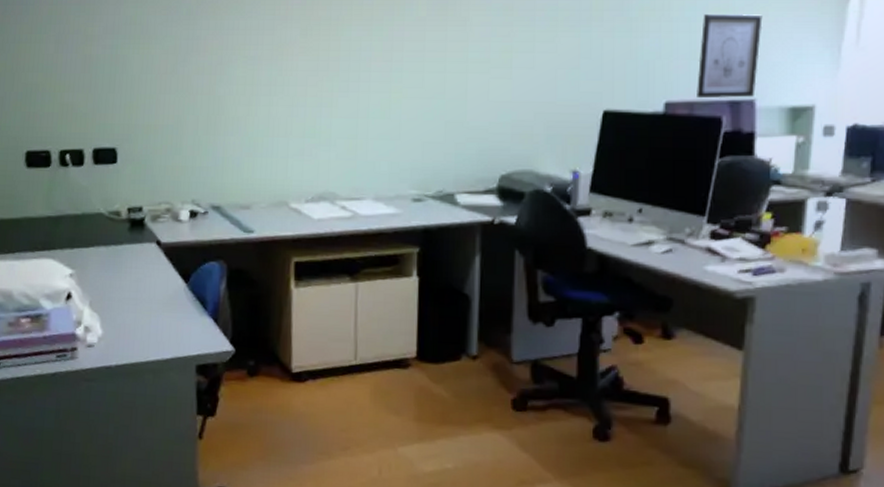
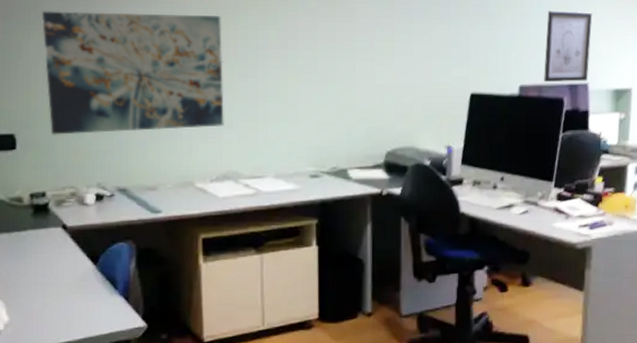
wall art: none [146,25,324,150] -> present [42,11,224,135]

